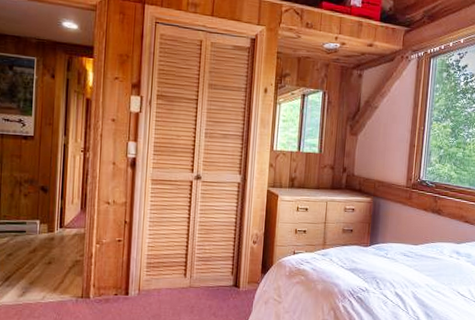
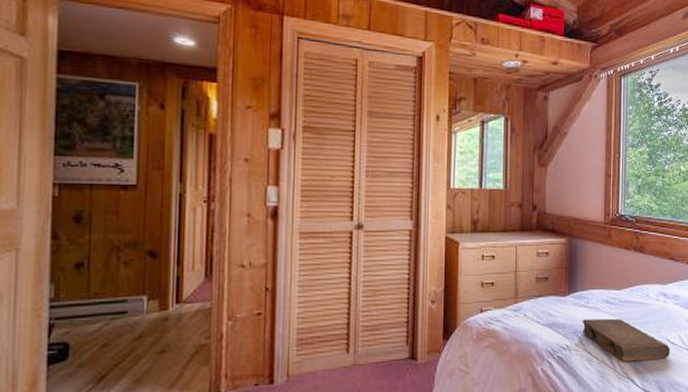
book: none [380,267,460,308] -> present [582,318,670,362]

